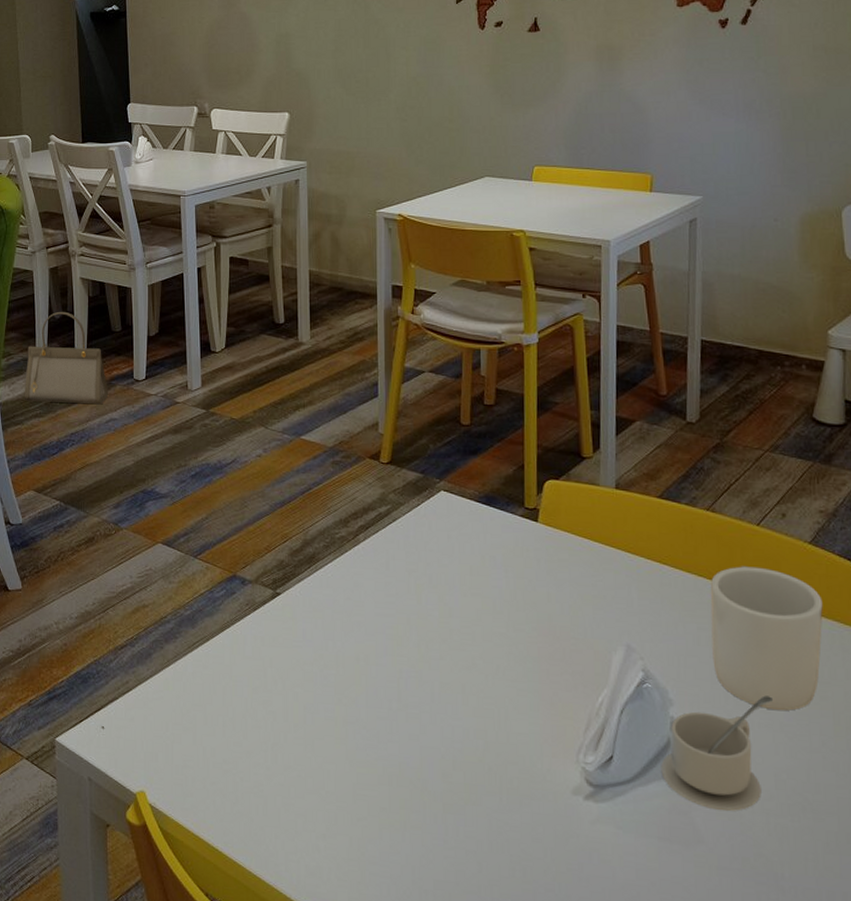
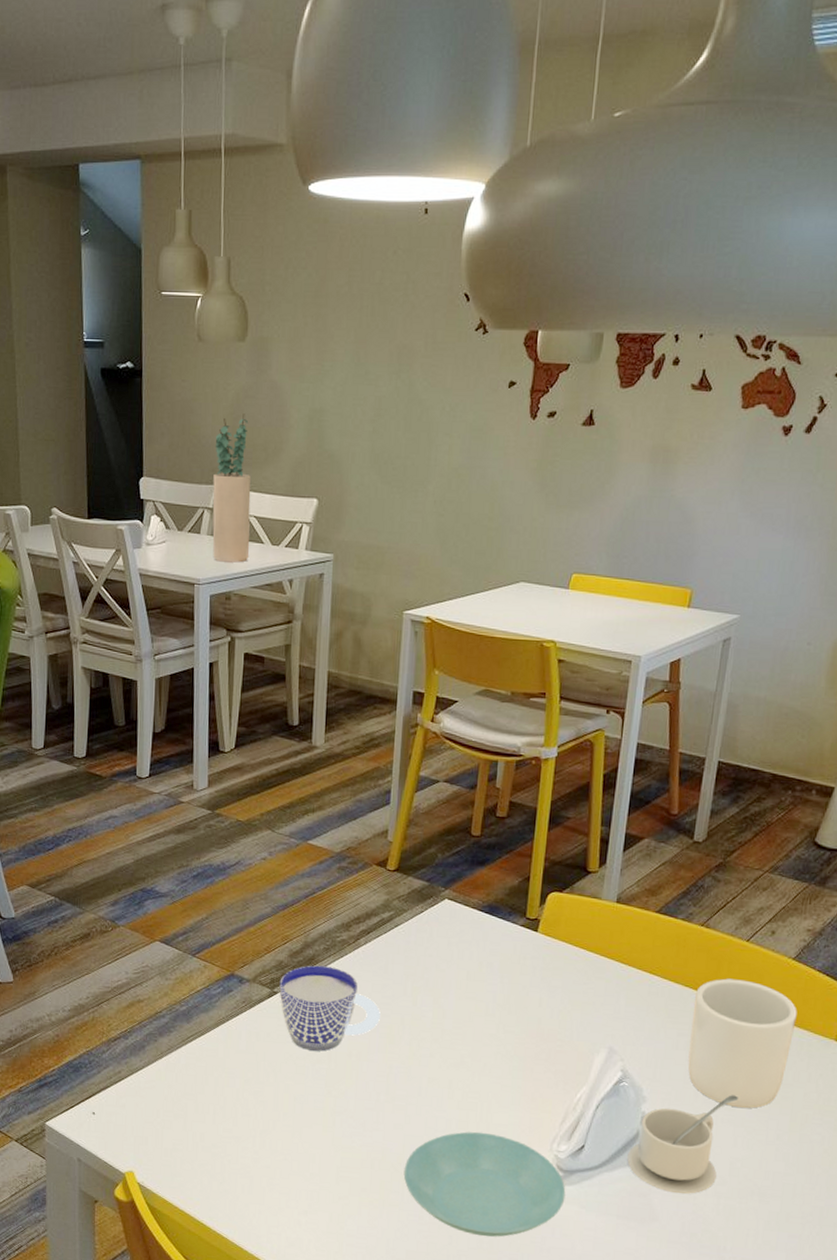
handbag: present [24,311,109,405] -> none [18,702,110,801]
vase: none [193,42,230,174] -> present [212,414,251,563]
cup: none [282,563,385,656] -> present [279,965,380,1051]
saucer: none [423,742,599,864] -> present [403,1131,566,1237]

